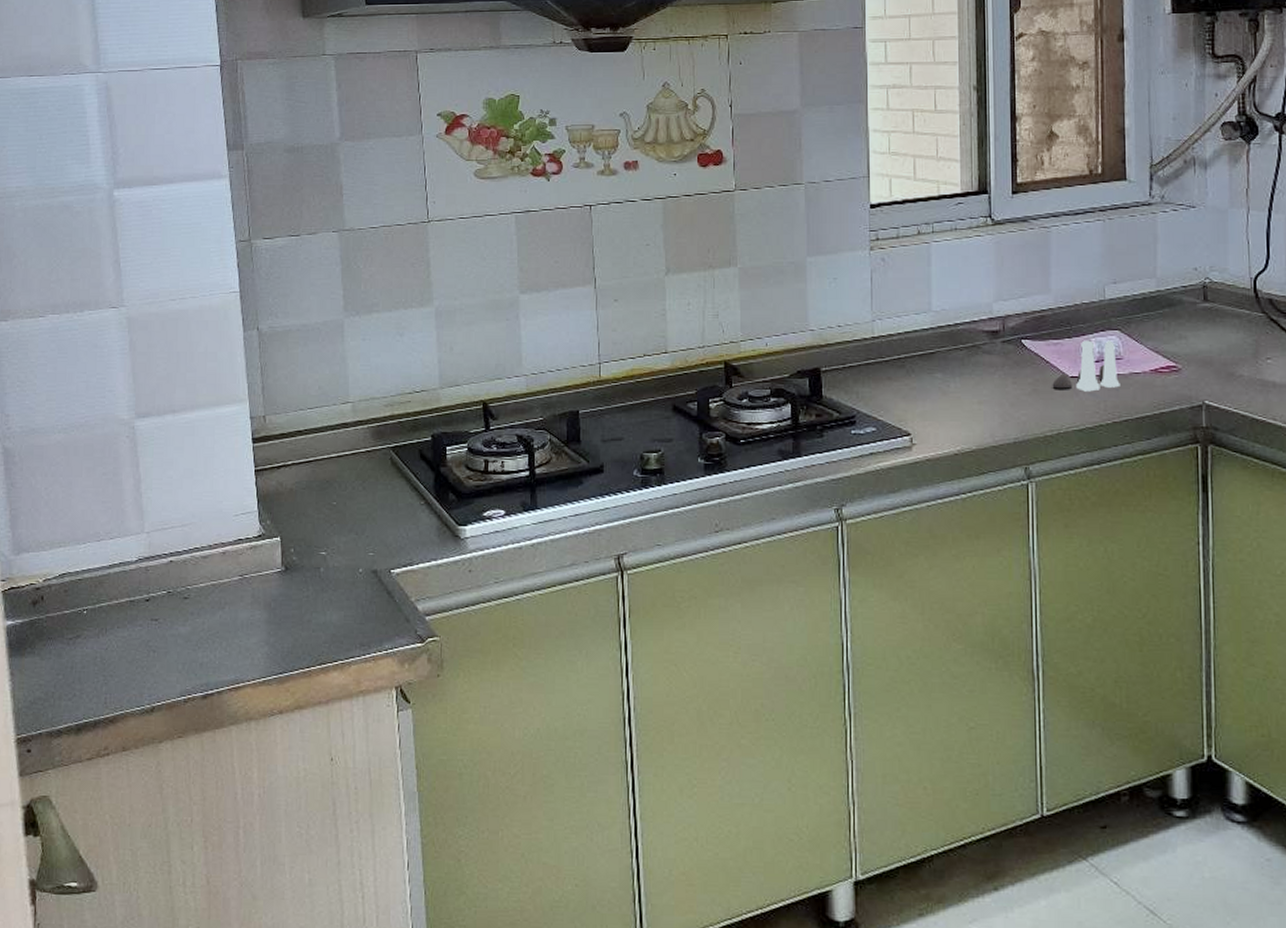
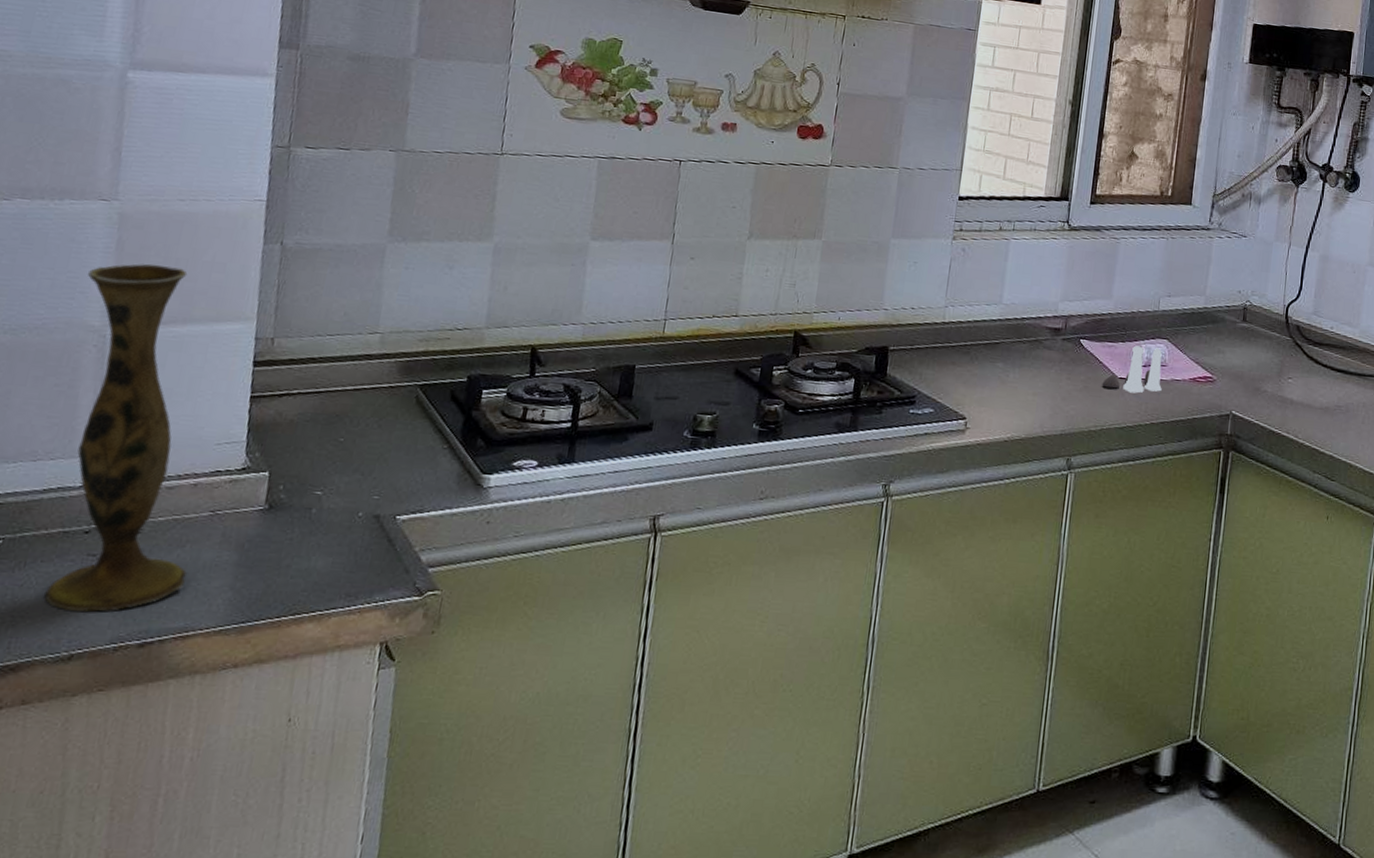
vase: none [111,359,229,670] -> present [44,263,188,612]

